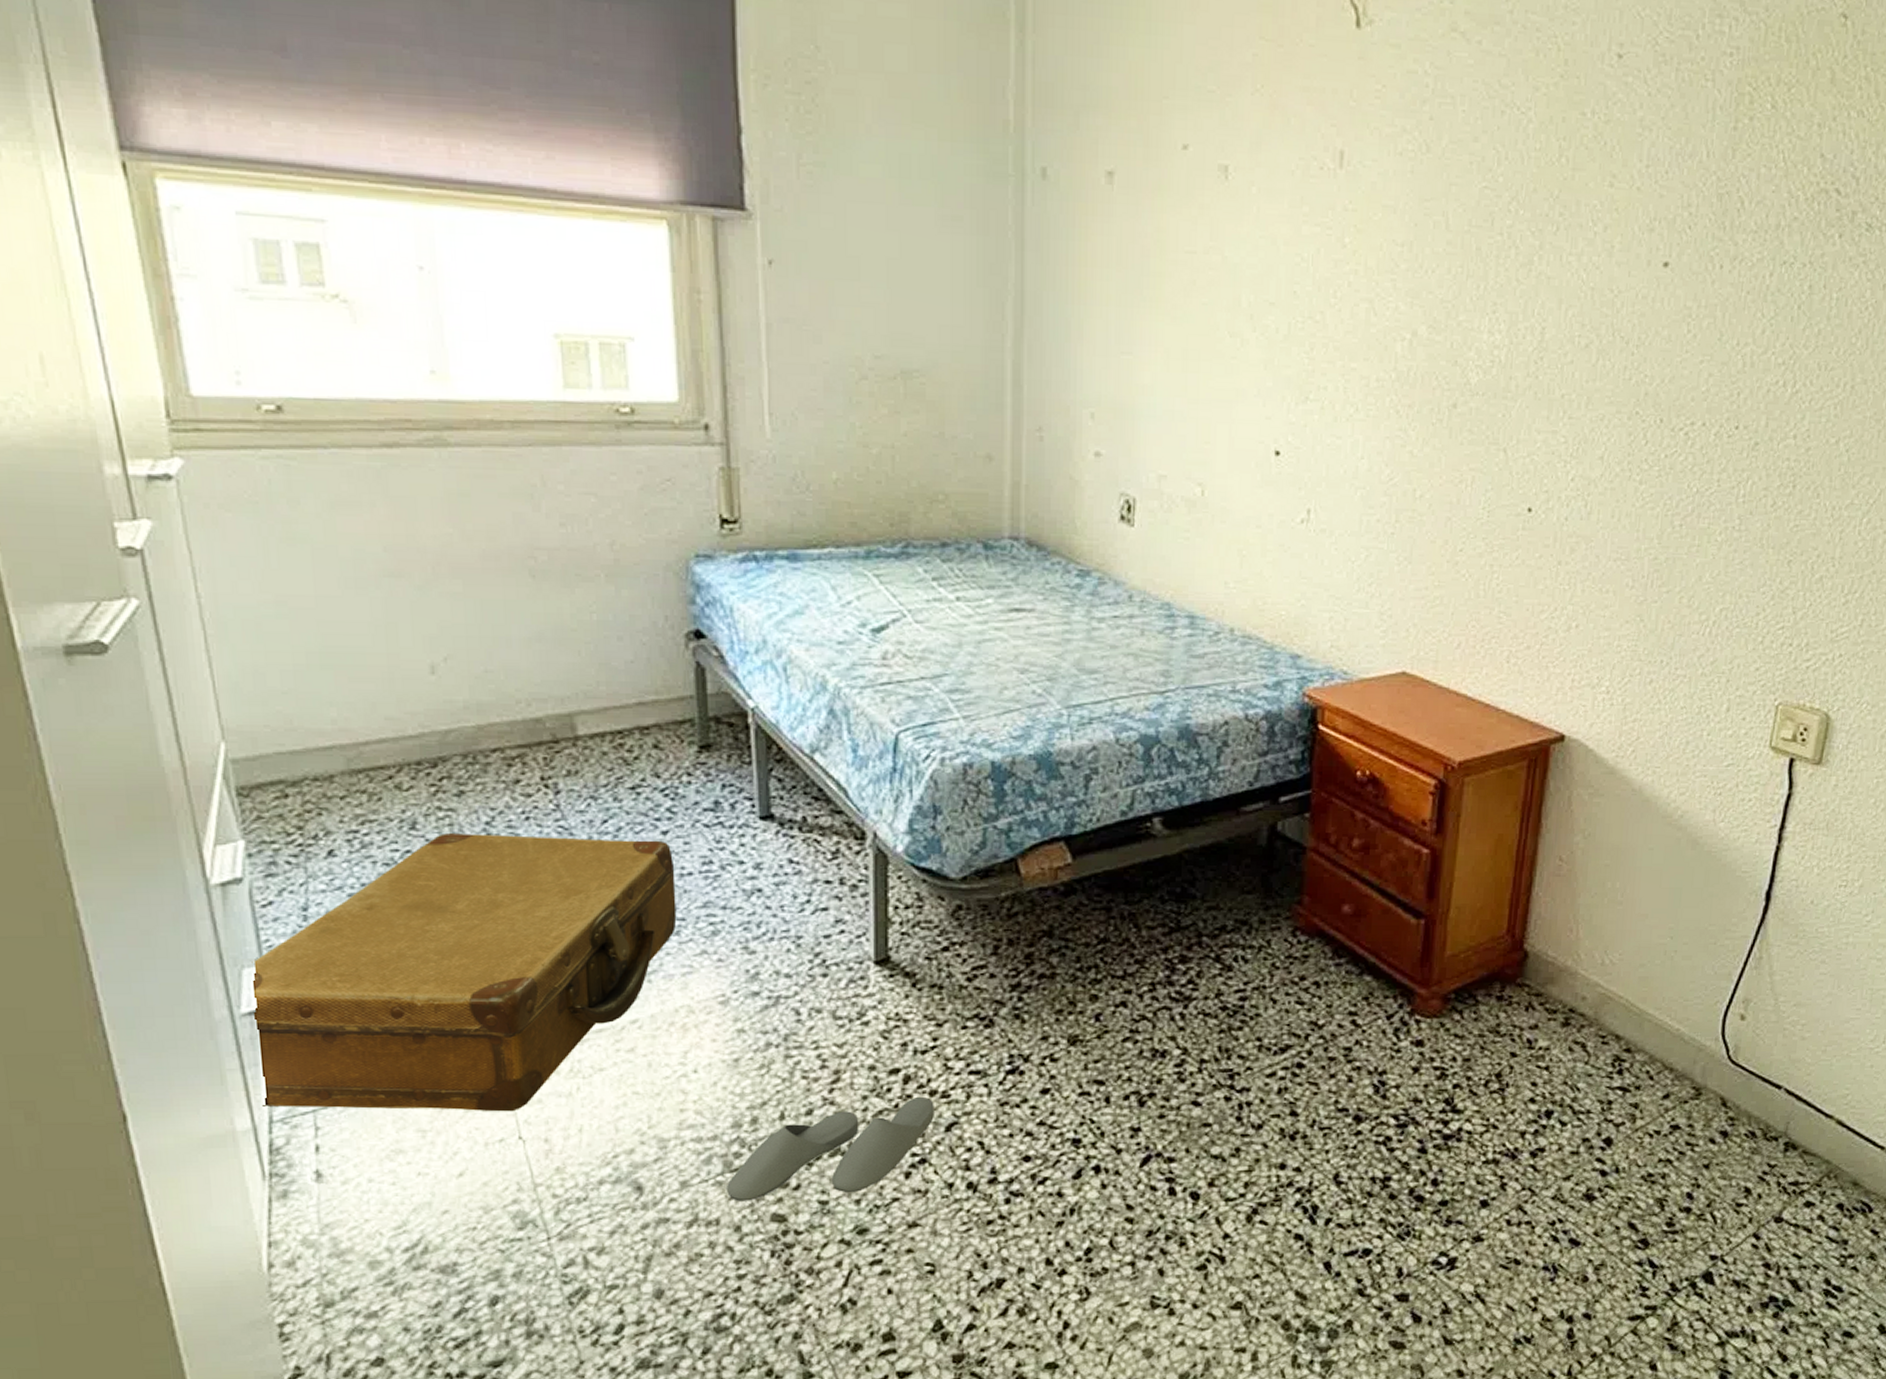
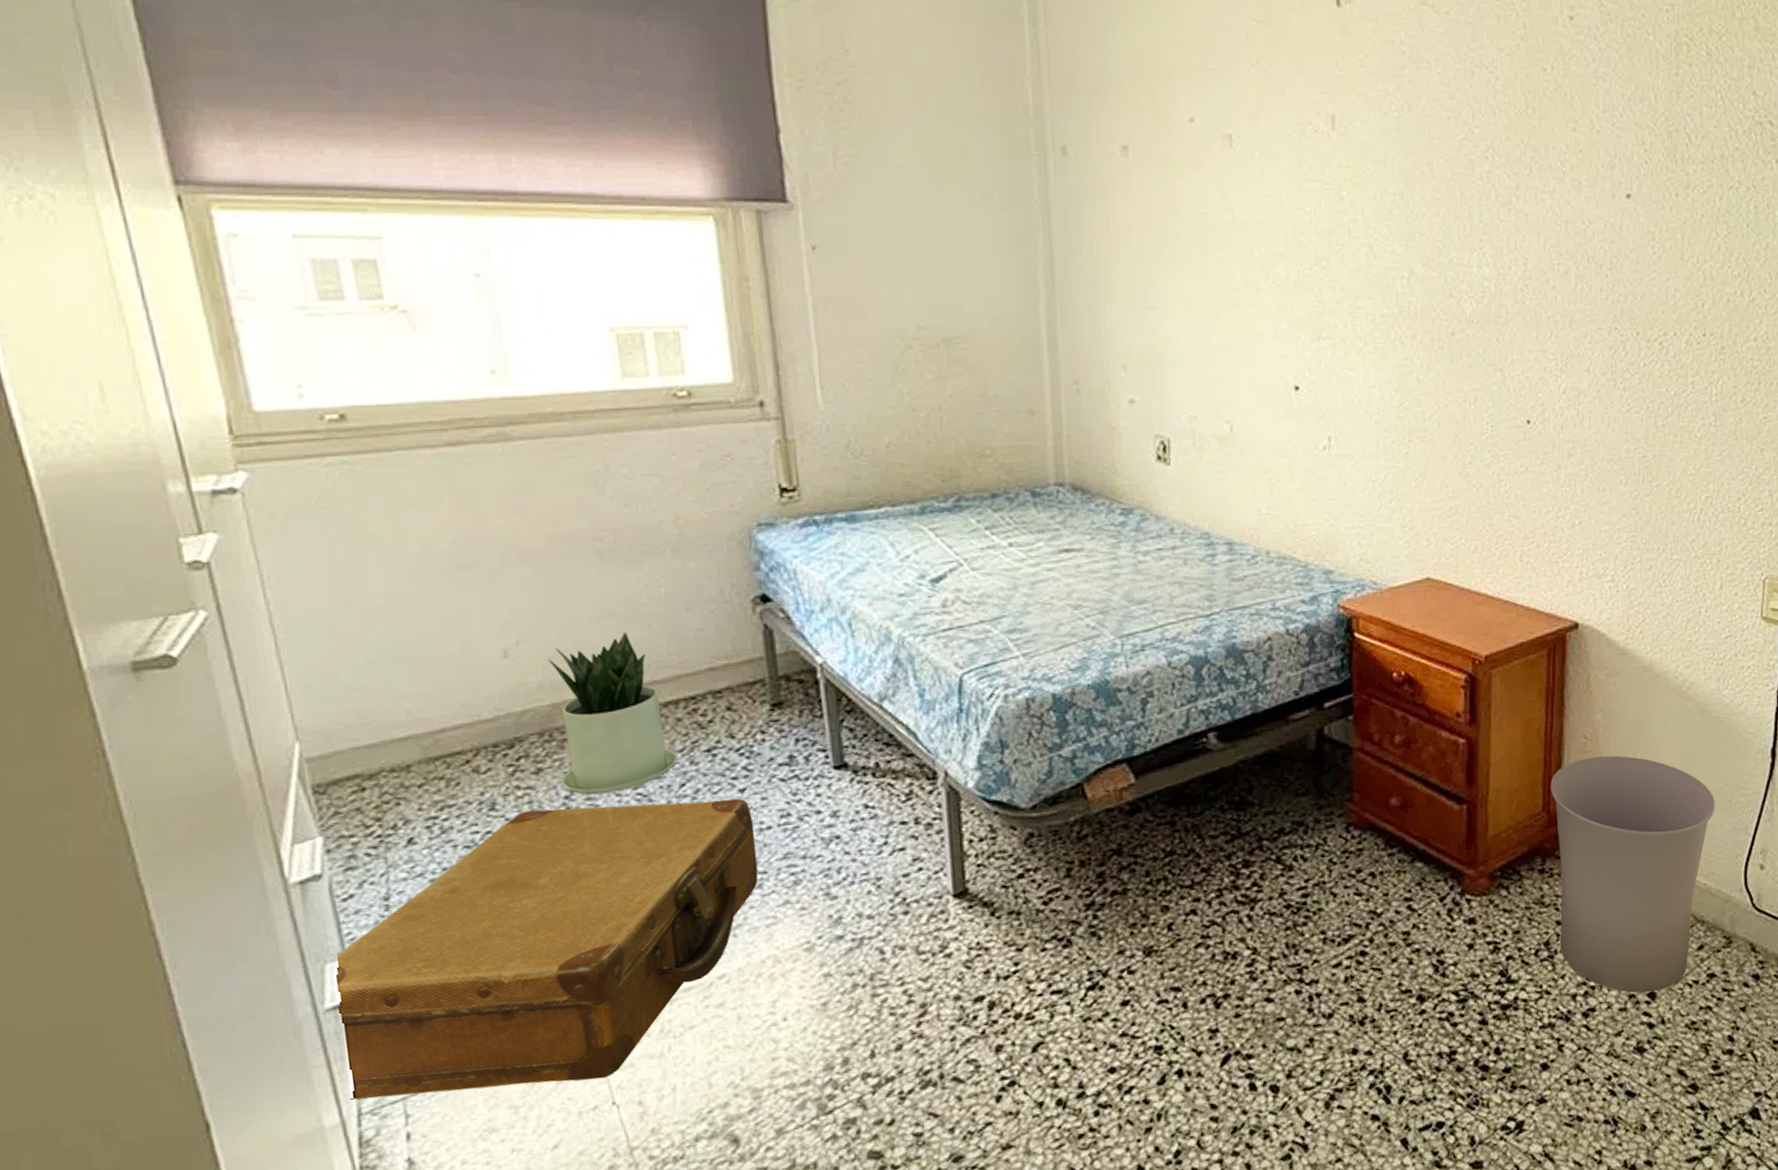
planter: none [475,657,601,822] -> present [547,632,678,795]
slippers: present [725,1096,934,1201] -> none [821,1020,1020,1143]
waste bin: none [1512,882,1698,1138] -> present [1550,755,1715,993]

